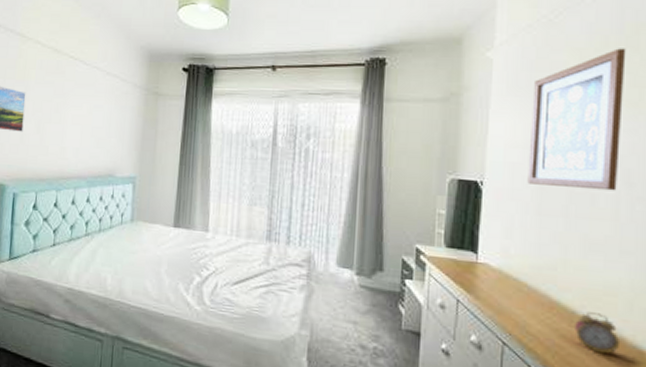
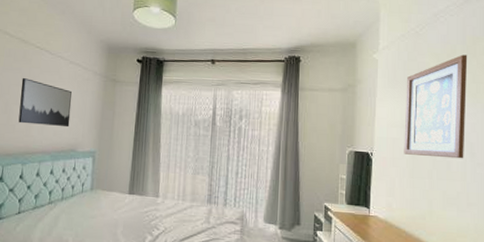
wall art: none [52,92,109,149] -> present [18,77,72,128]

